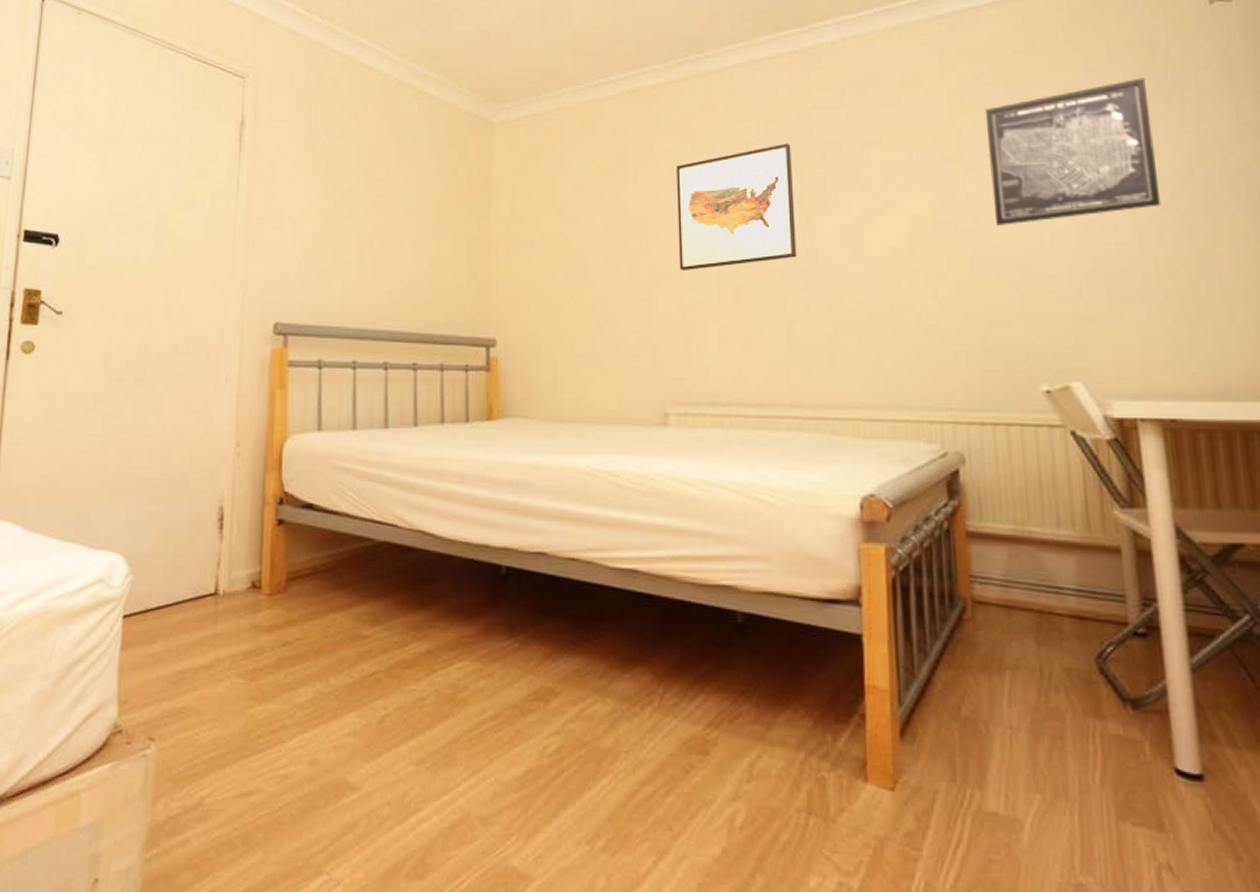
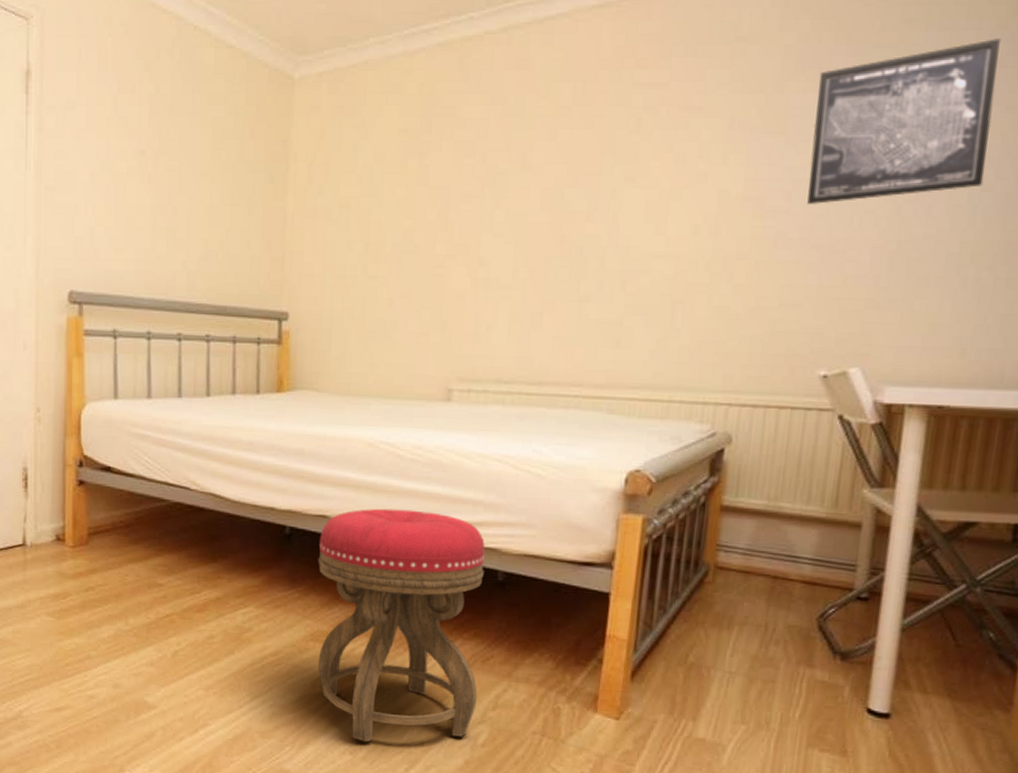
stool: none [538,543,729,828] -> present [318,508,486,743]
wall art: present [677,143,797,272] -> none [476,107,607,247]

